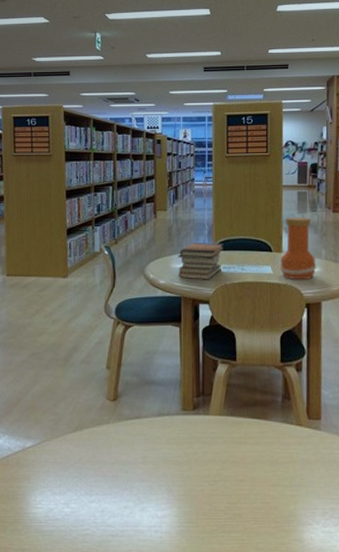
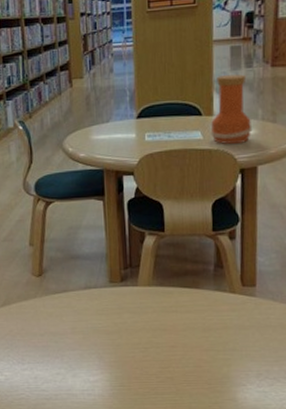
book stack: present [178,243,223,280] -> none [98,109,147,151]

